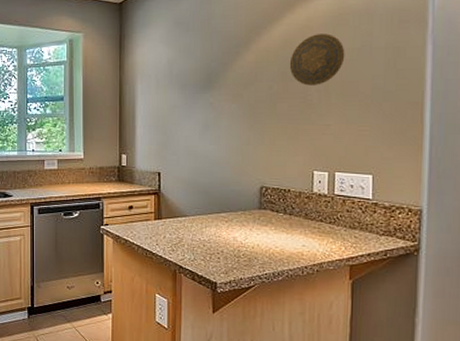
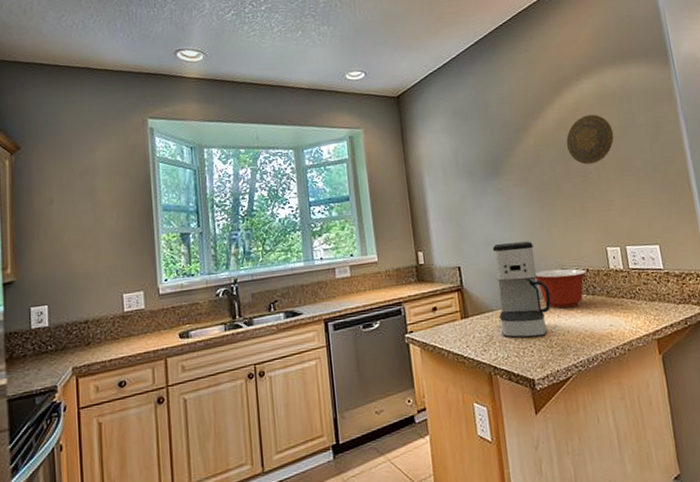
coffee maker: none [192,156,246,247] -> present [492,241,552,339]
mixing bowl: none [233,186,289,224] -> present [535,268,588,309]

